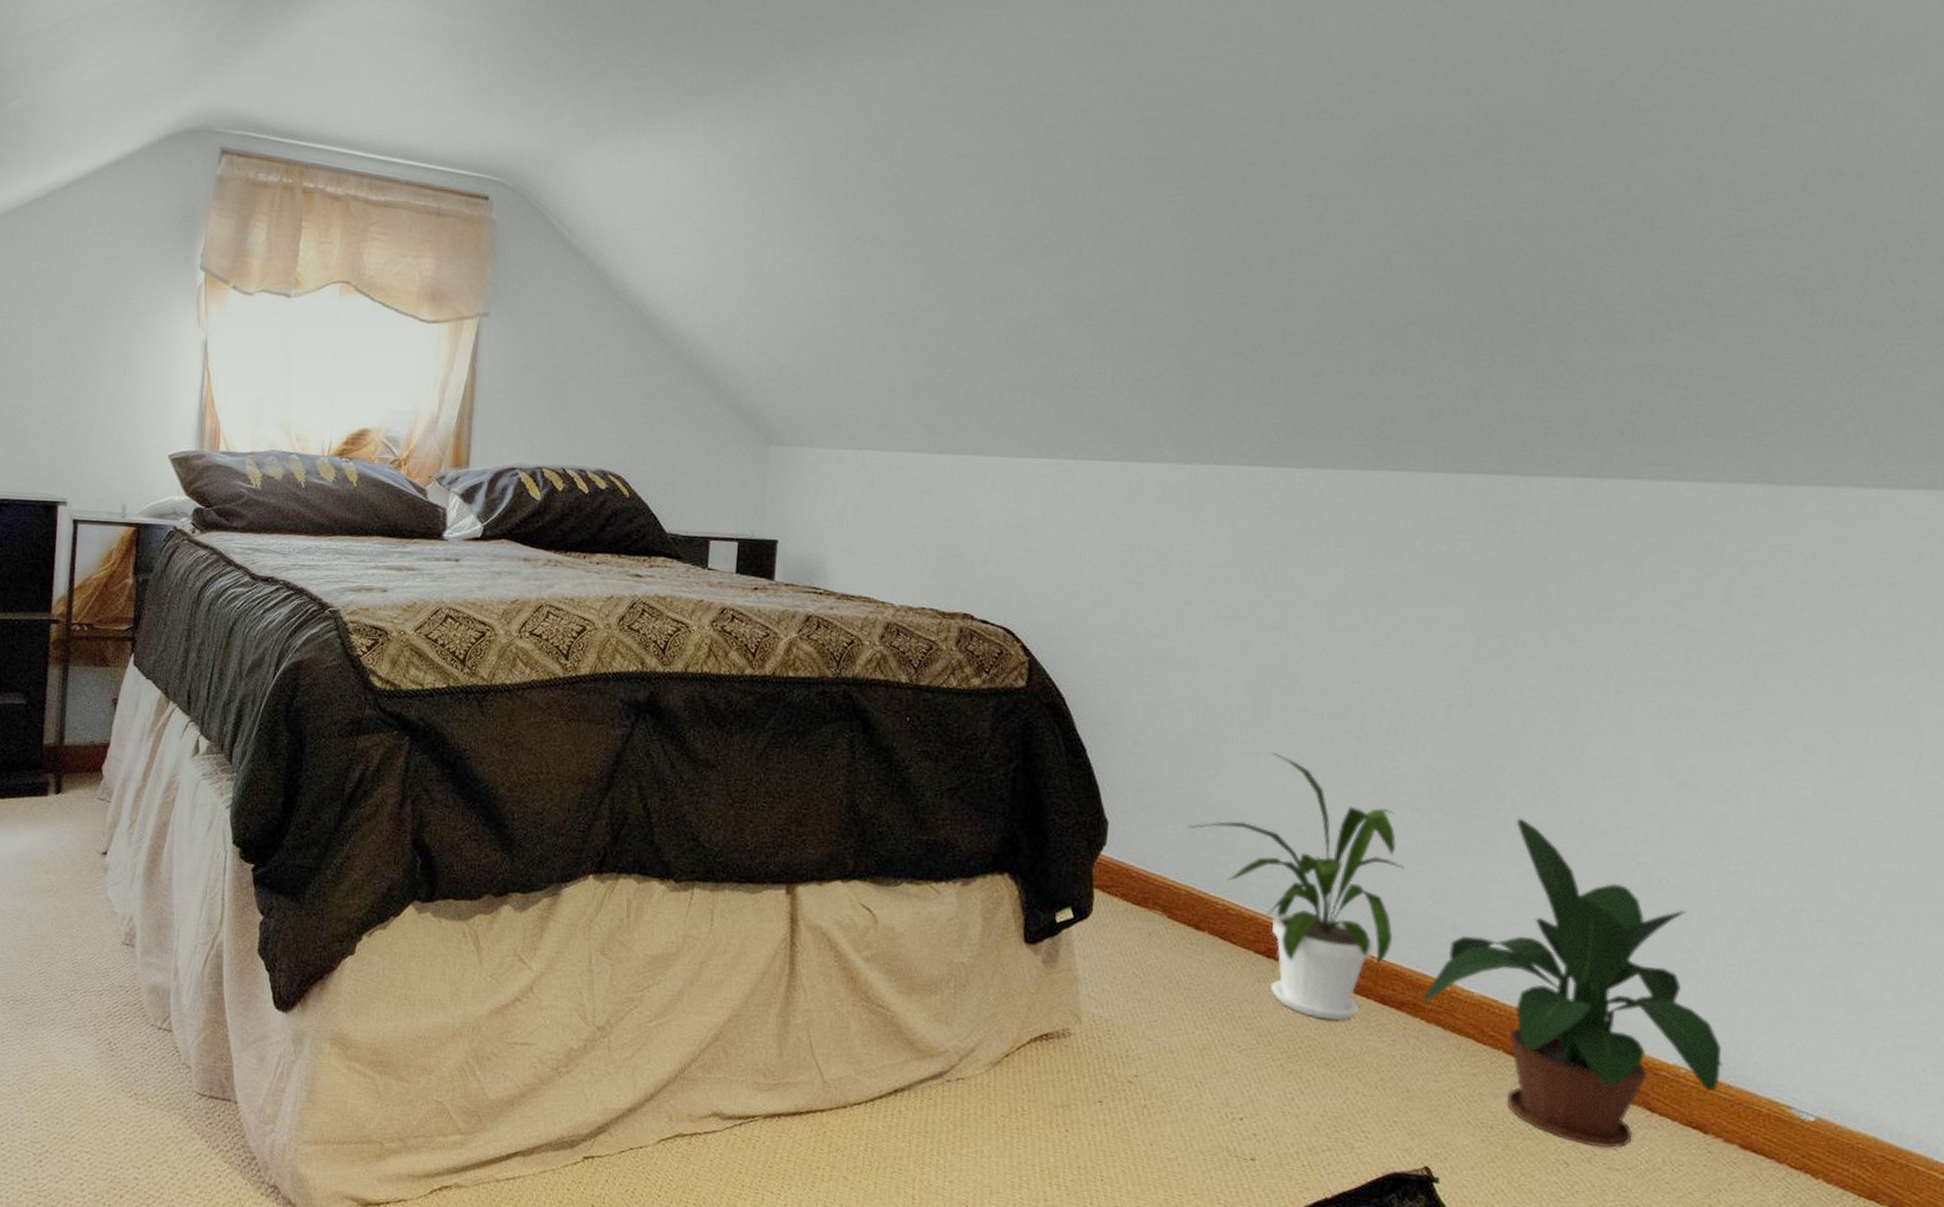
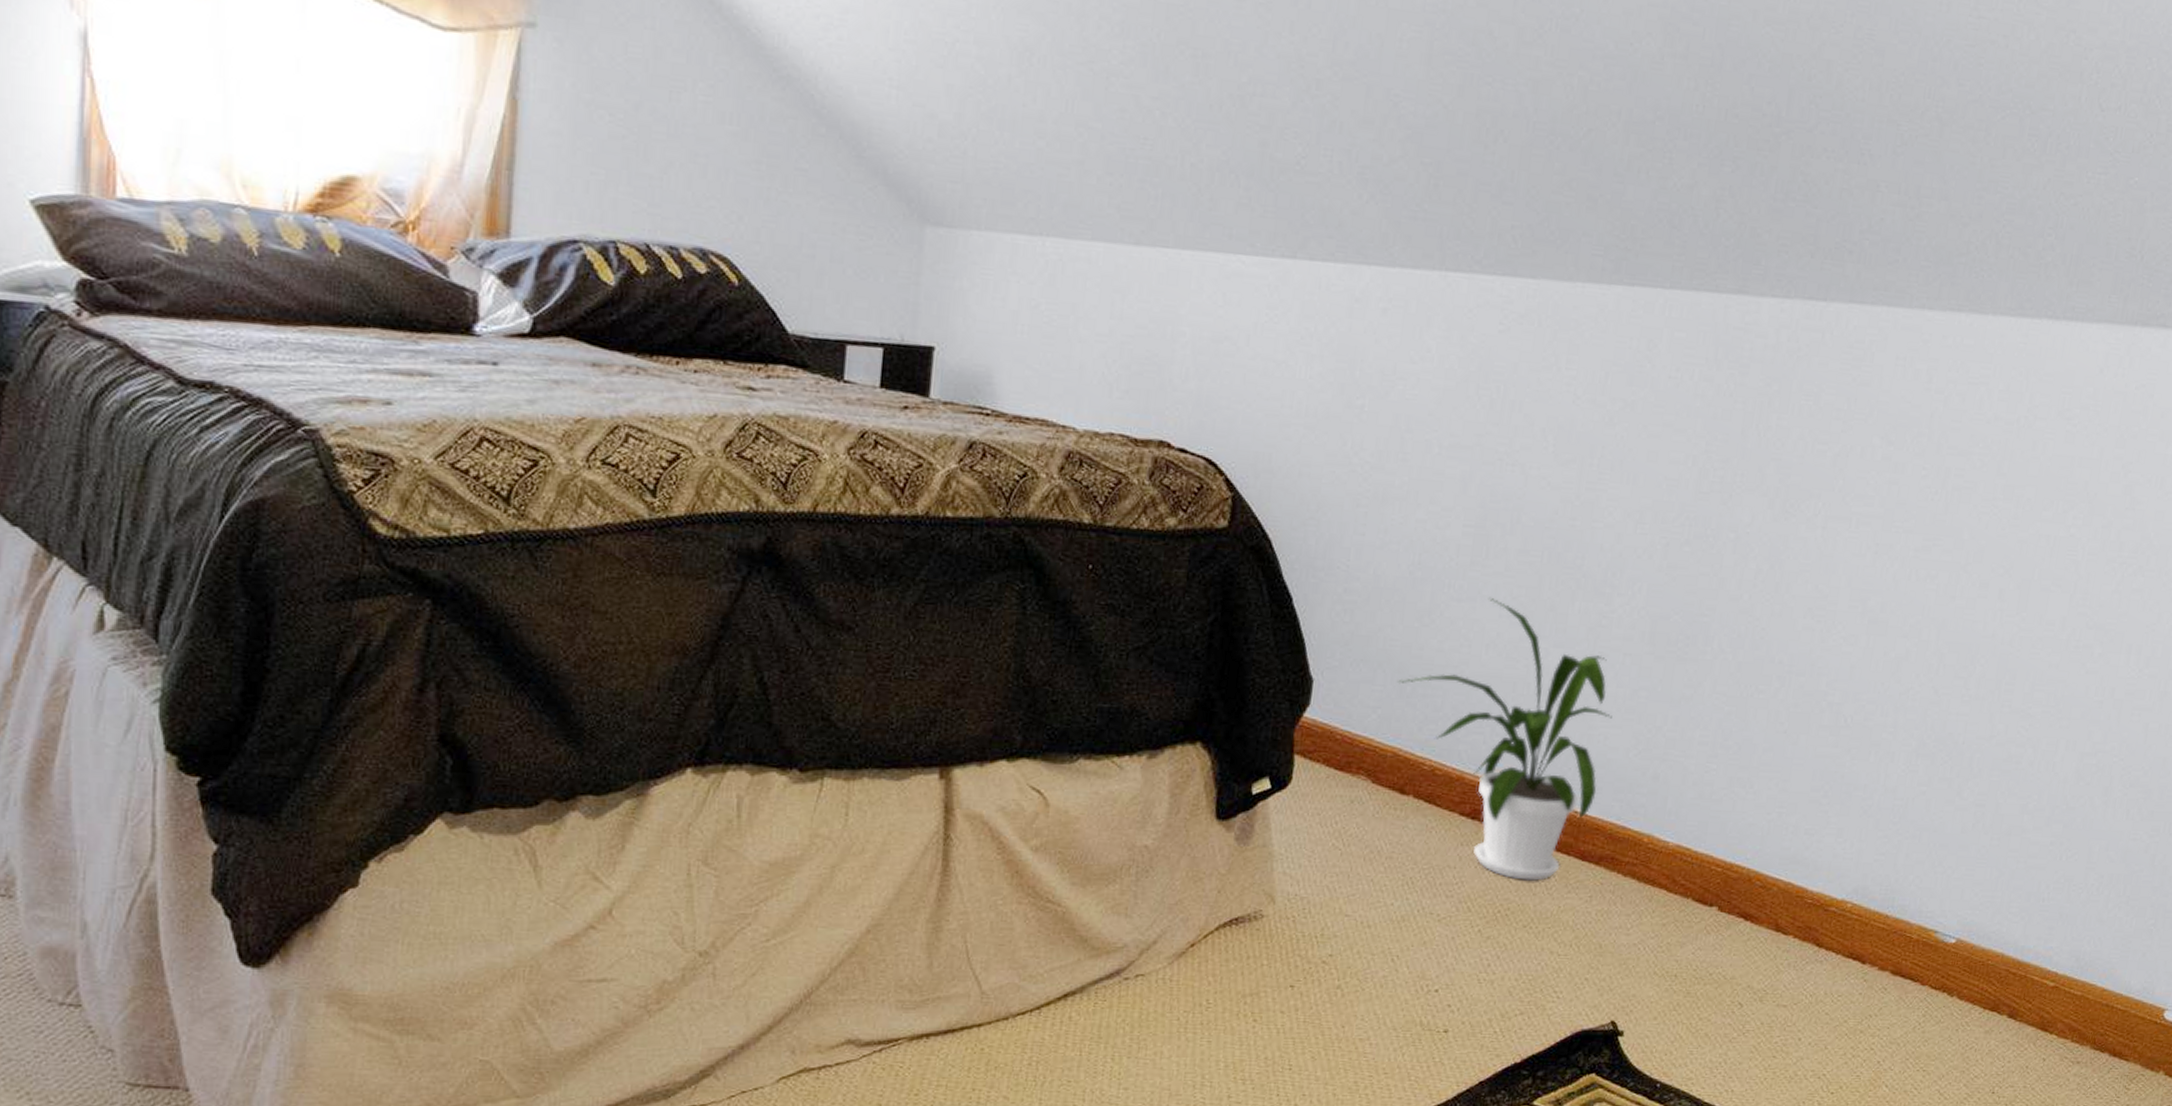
potted plant: present [1423,819,1723,1149] -> none [1621,661,1884,987]

